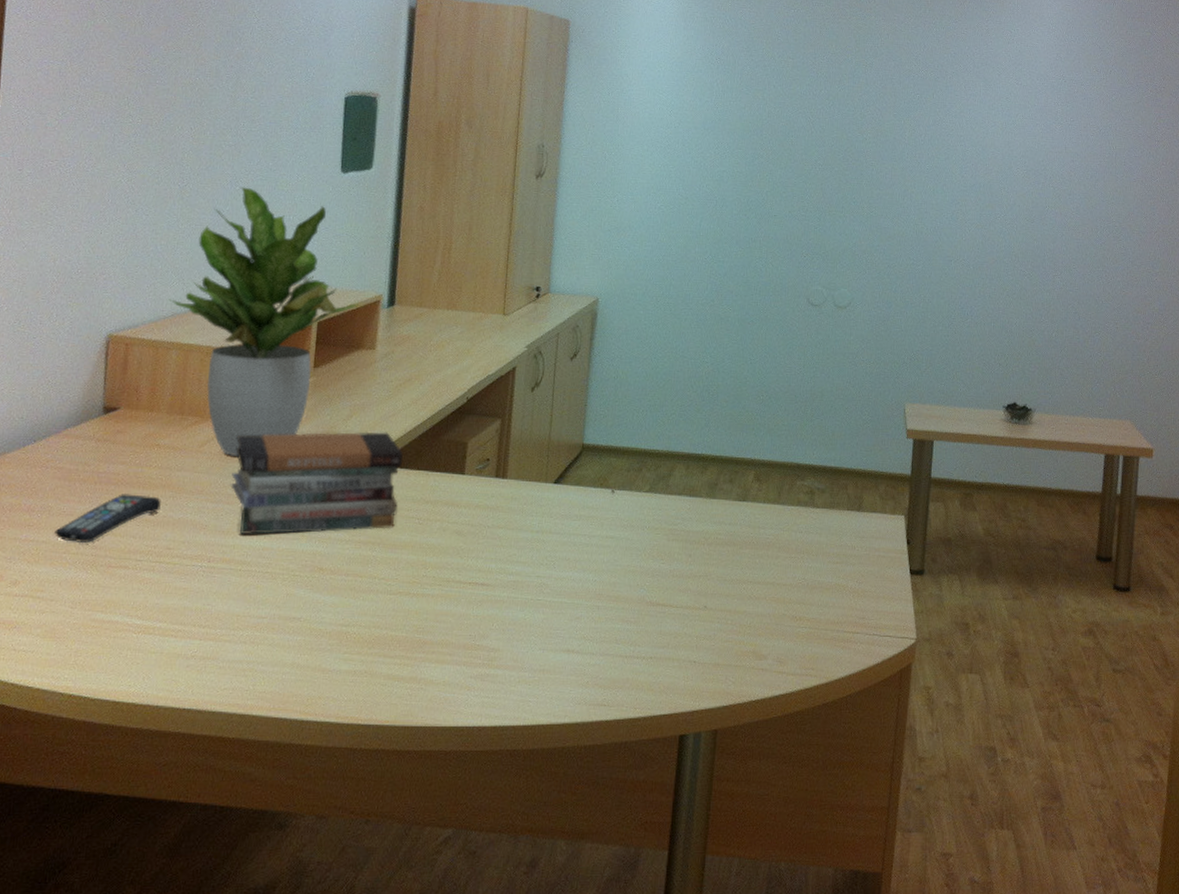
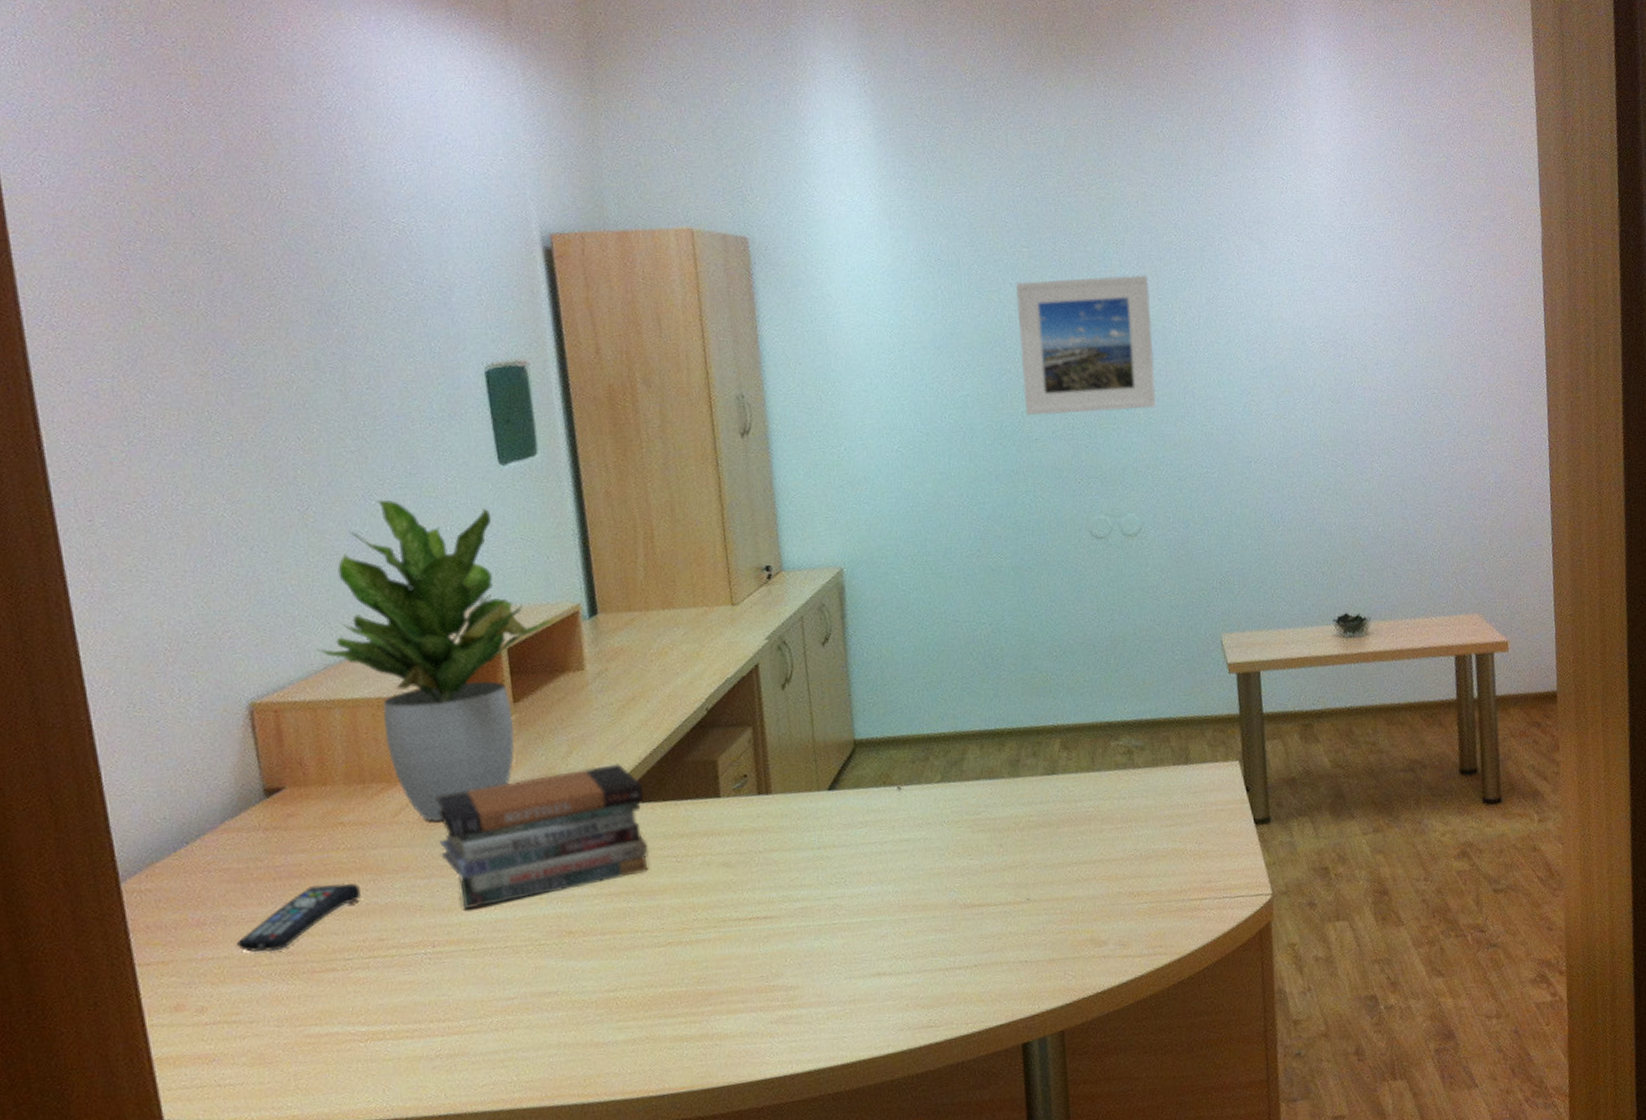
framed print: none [769,85,888,204] -> present [1015,274,1156,416]

